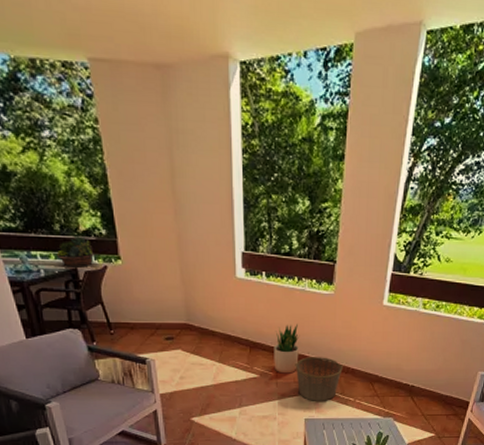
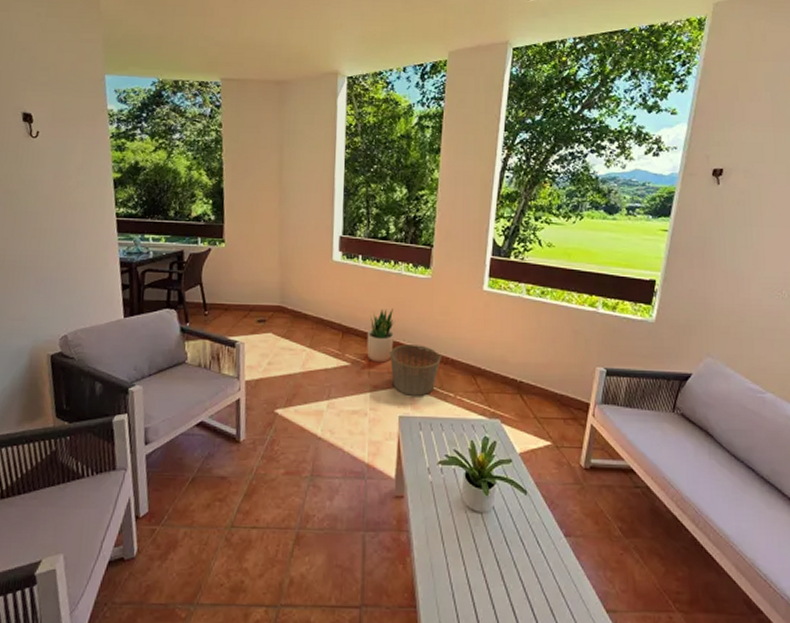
succulent planter: present [56,235,94,267] -> none [166,220,201,250]

